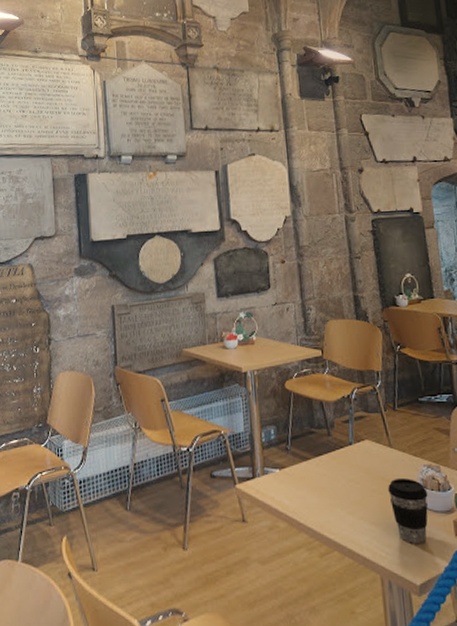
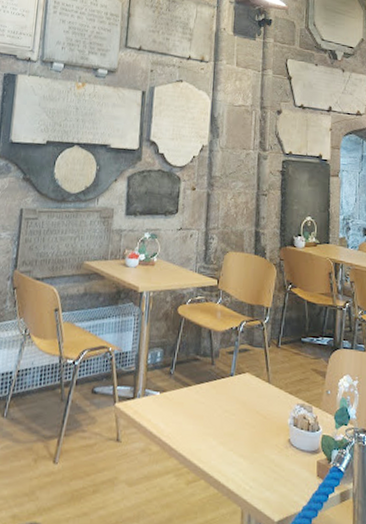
coffee cup: present [388,479,428,544] -> none [261,414,297,481]

